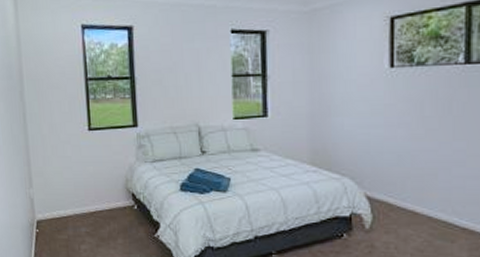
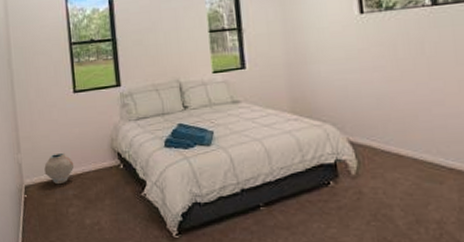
vase: none [57,190,88,222] -> present [44,152,74,185]

